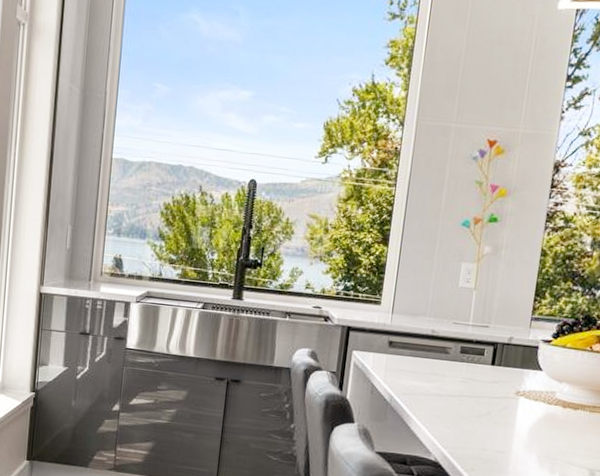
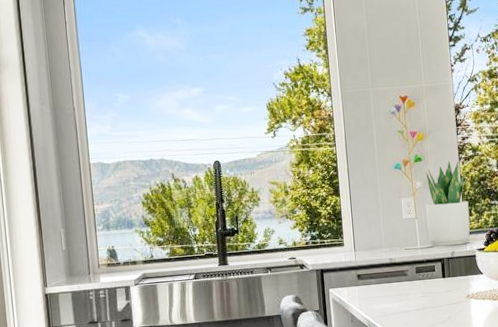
planter: none [485,228,549,331] -> present [425,160,470,246]

